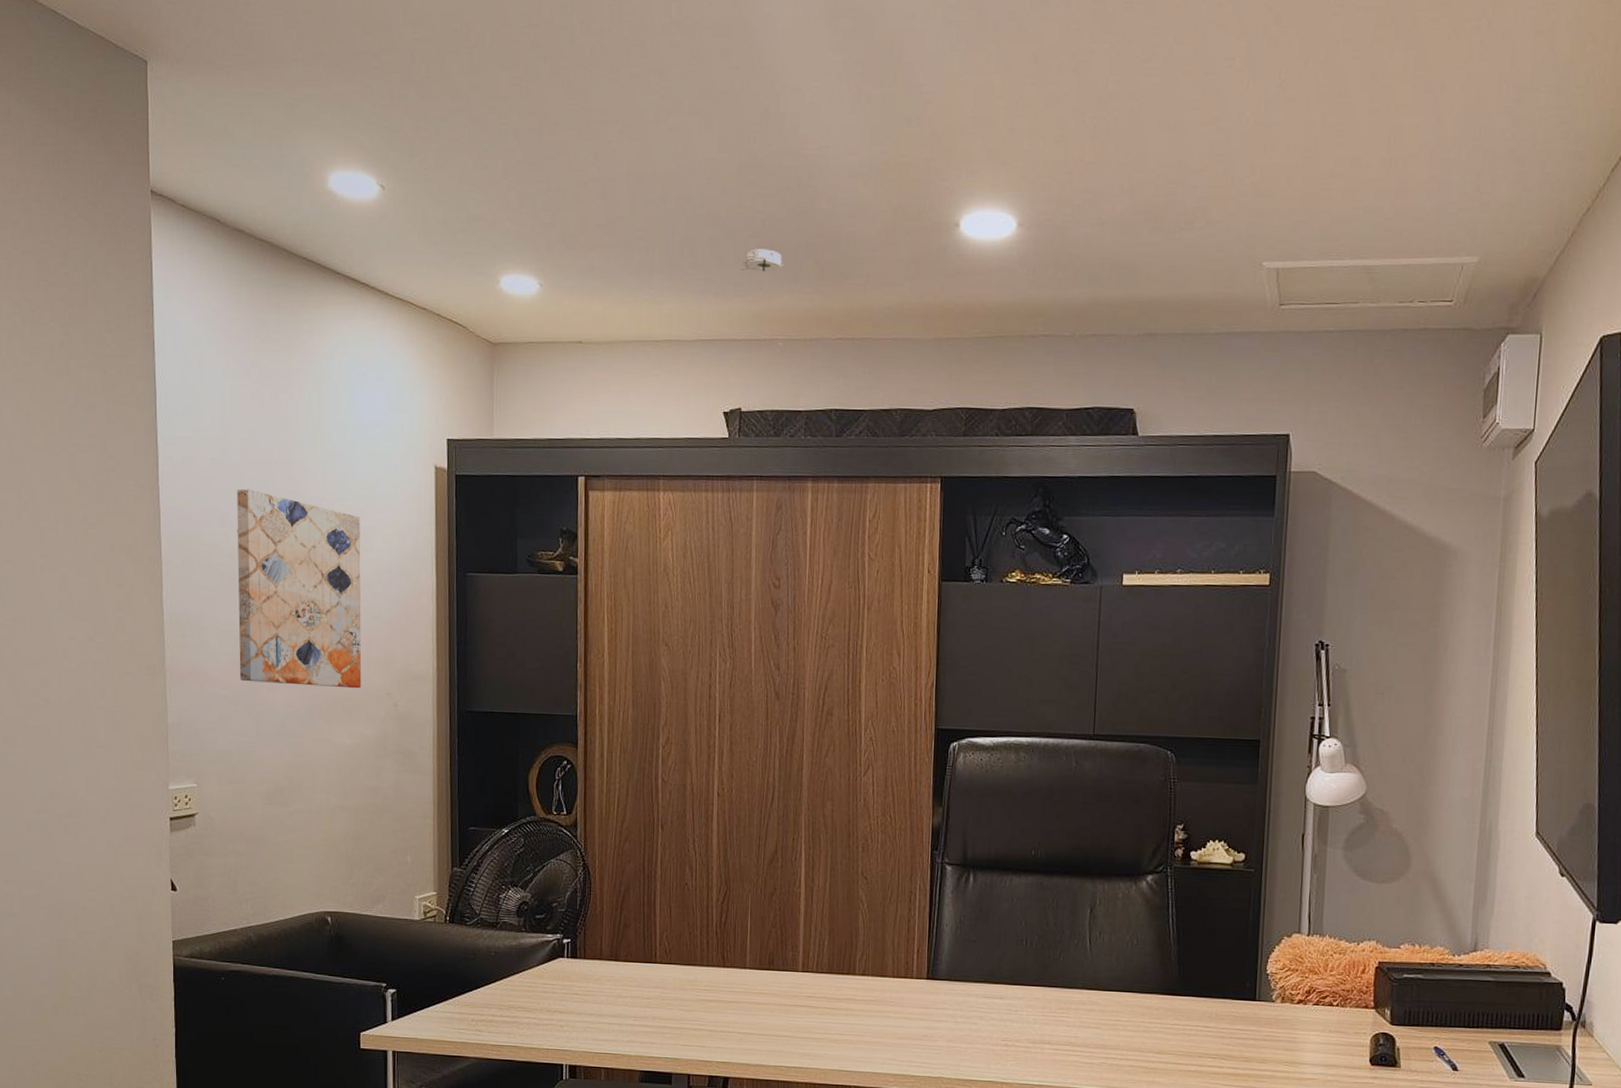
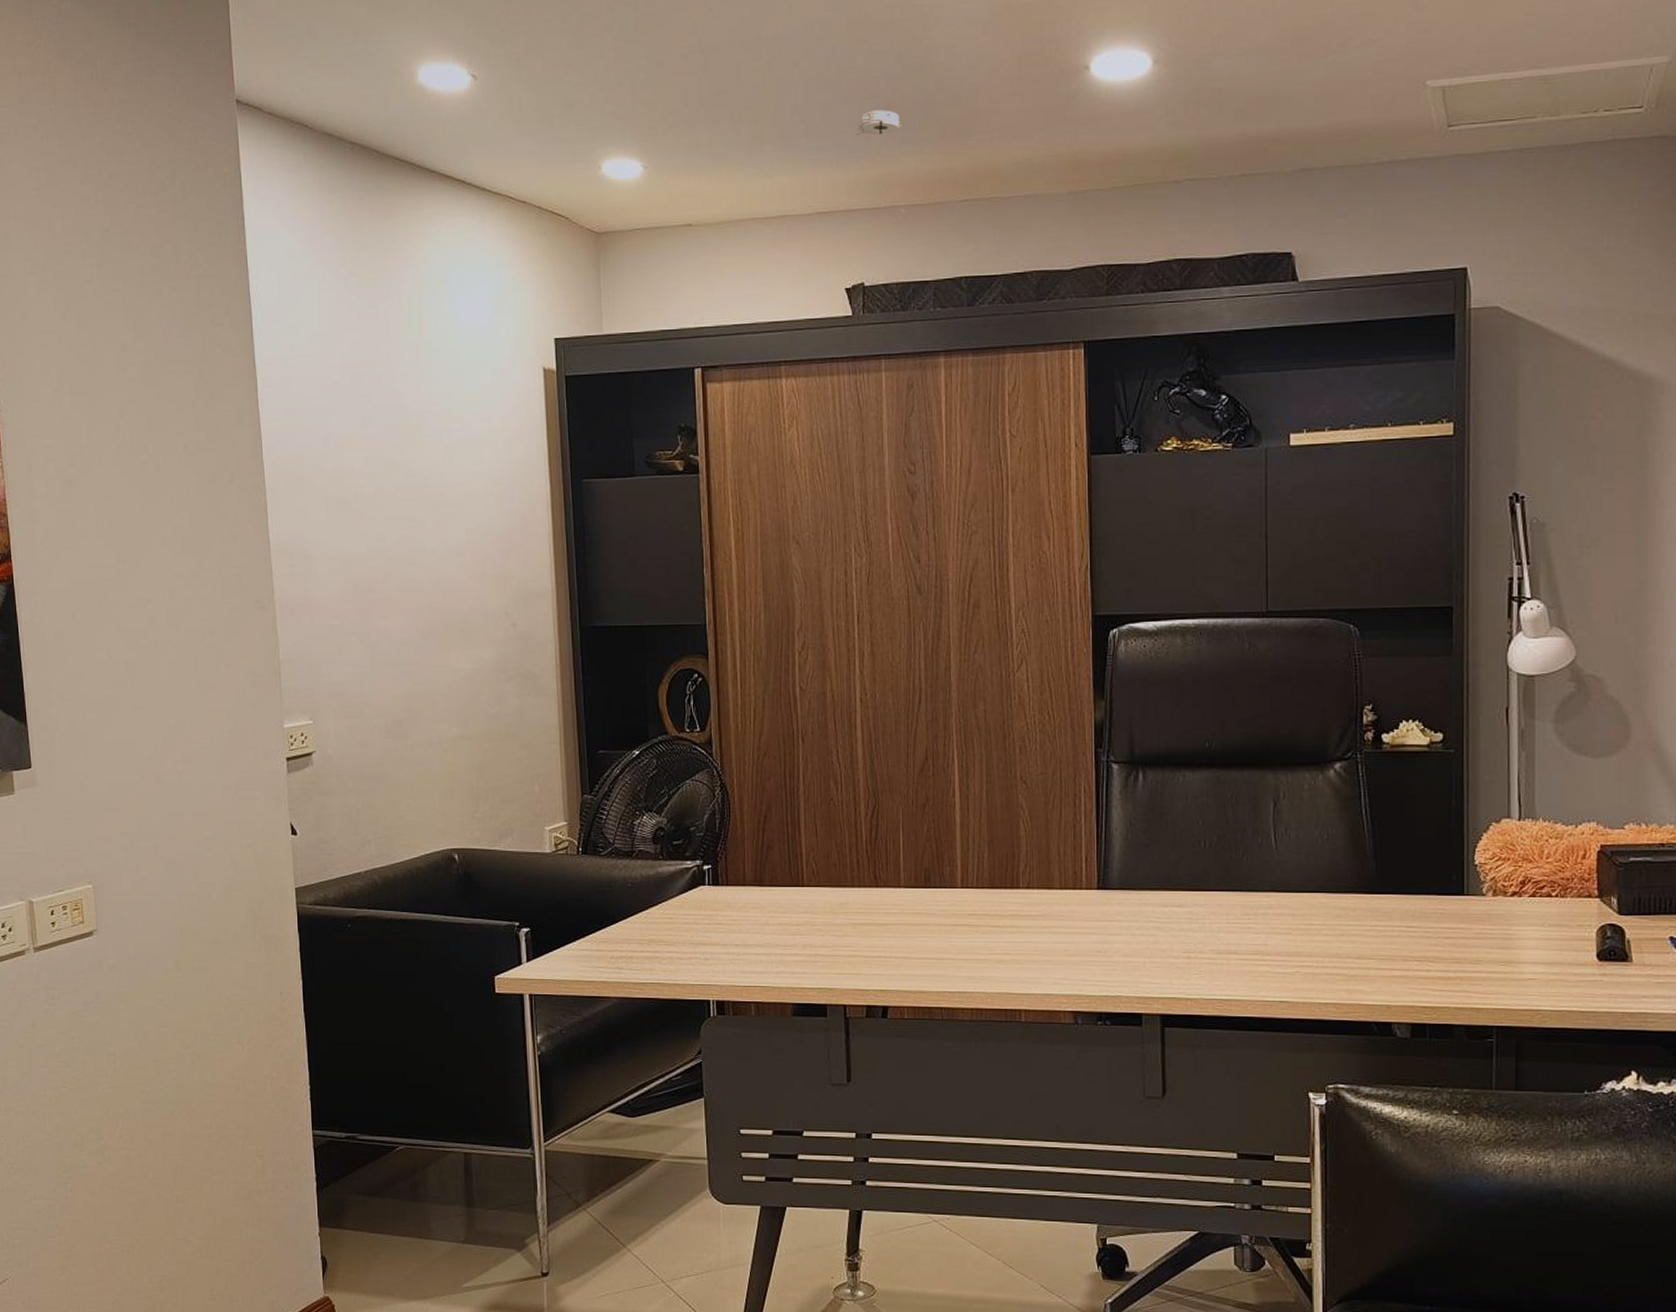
wall art: present [237,488,362,689] -> none [339,406,478,610]

